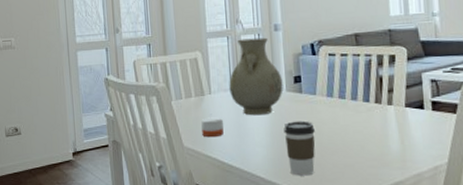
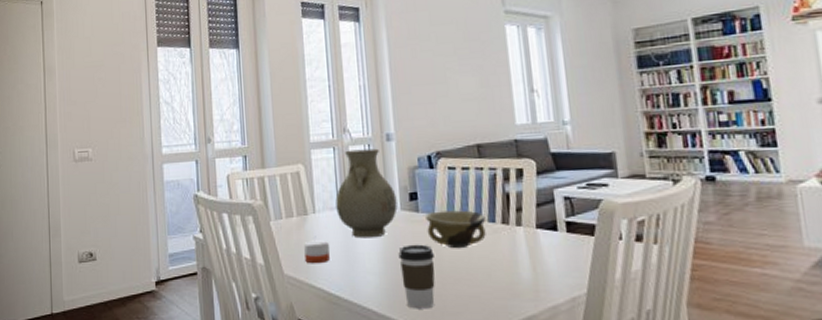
bowl: none [308,91,361,125] -> present [426,210,486,249]

